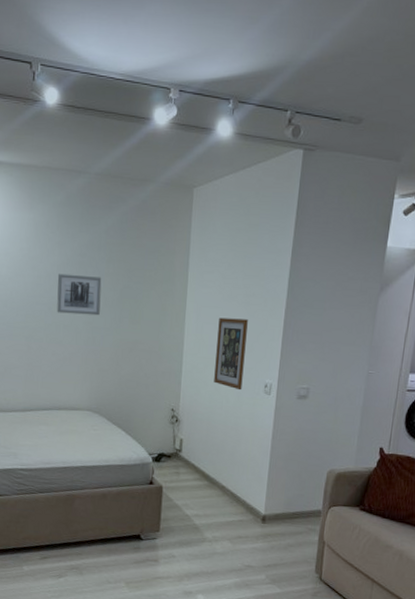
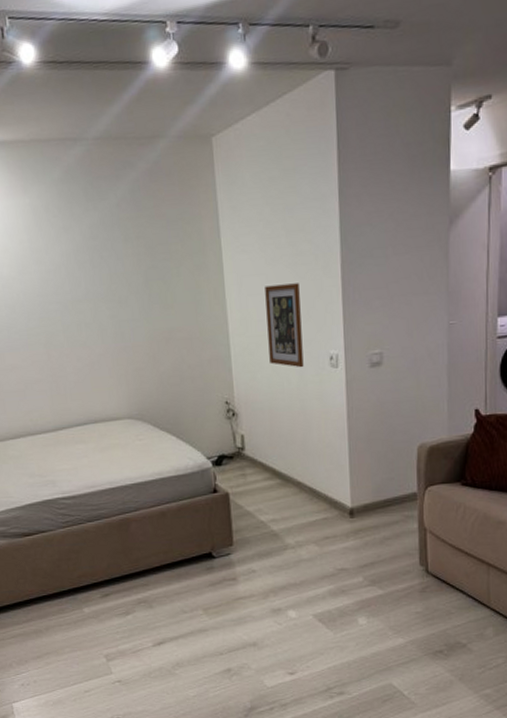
wall art: present [57,273,102,316] -> none [68,260,125,310]

